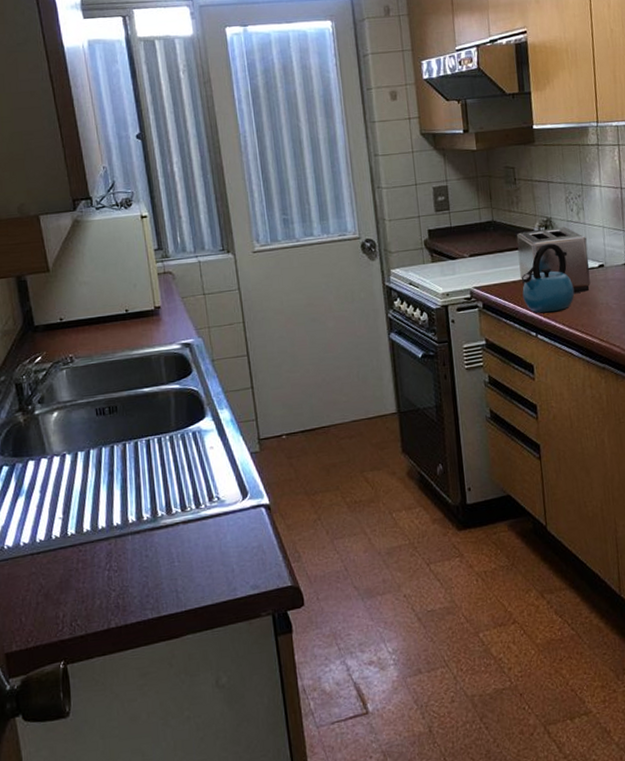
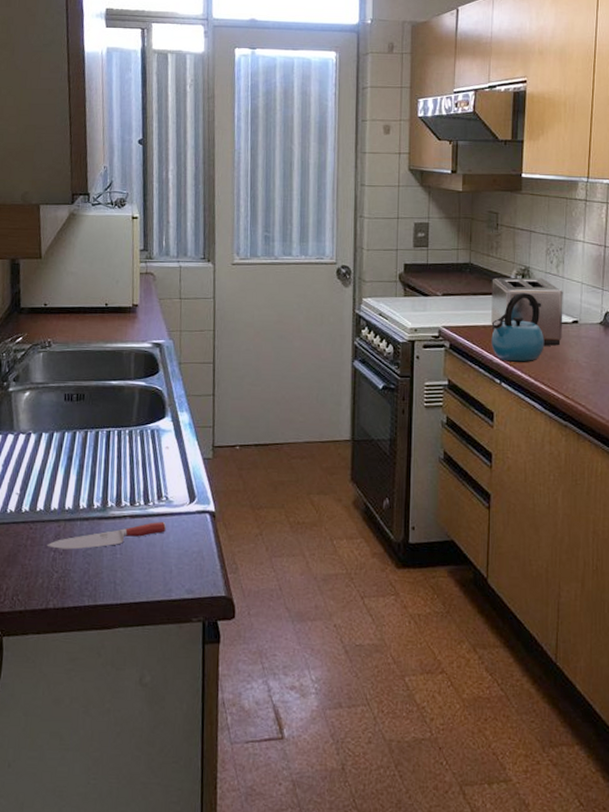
kitchen knife: none [99,521,223,567] -> present [47,521,167,550]

